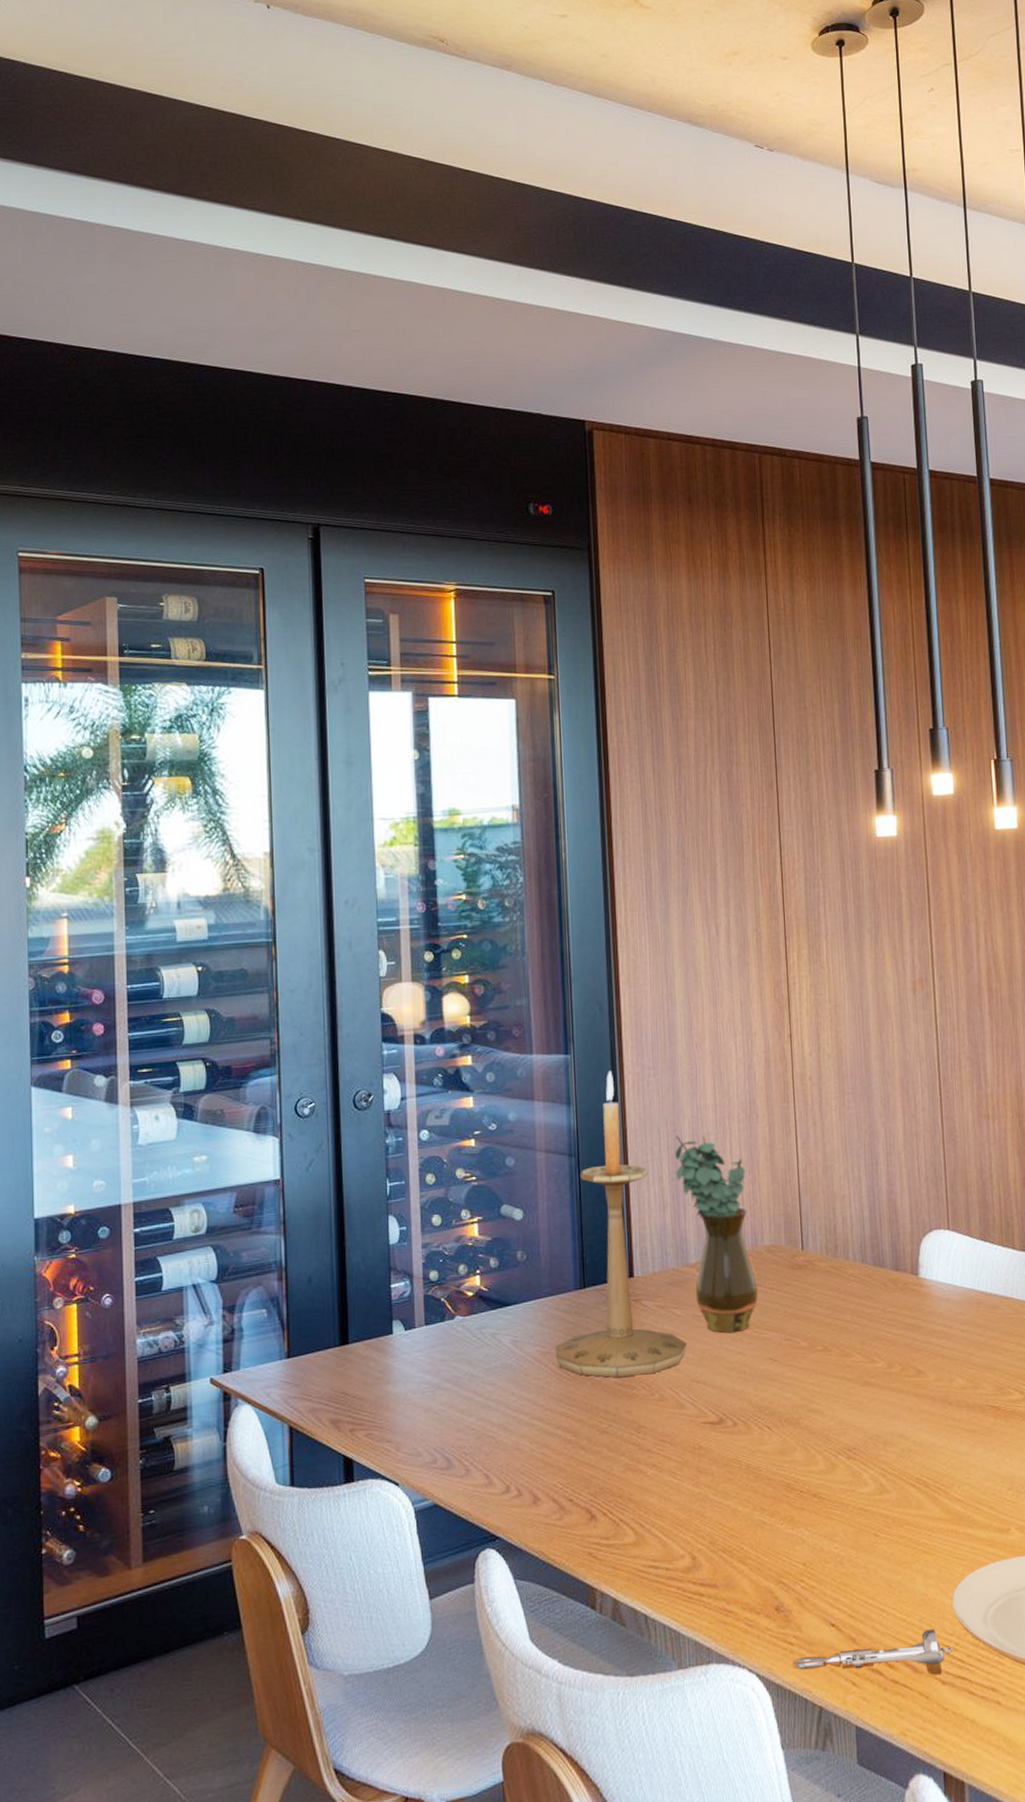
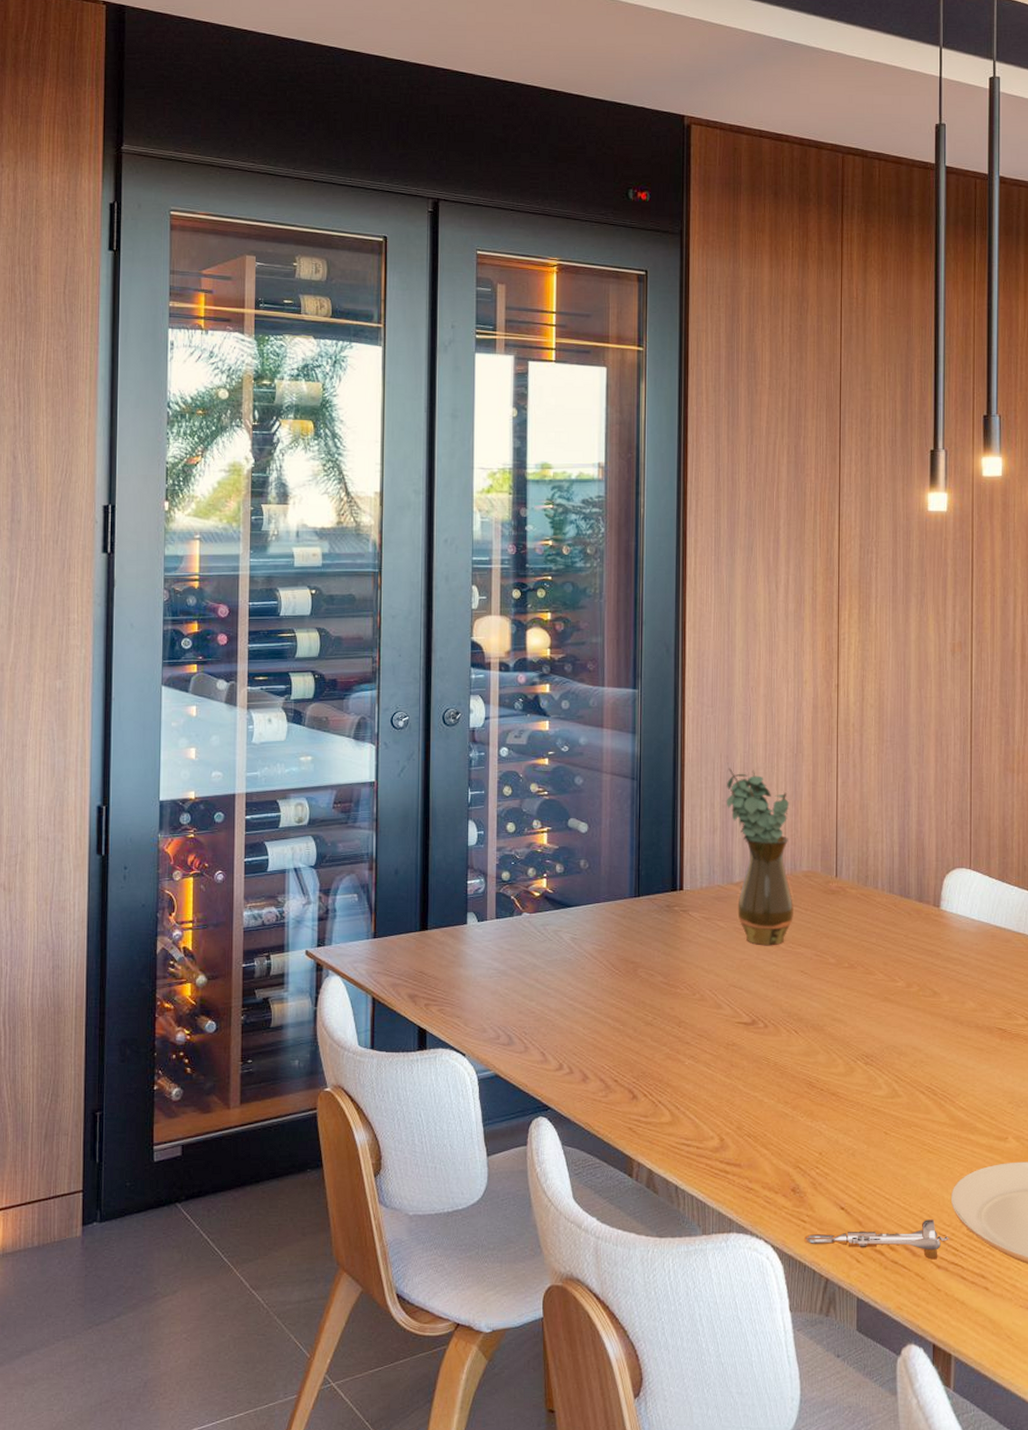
candlestick: present [555,1070,687,1378] -> none [609,706,728,977]

